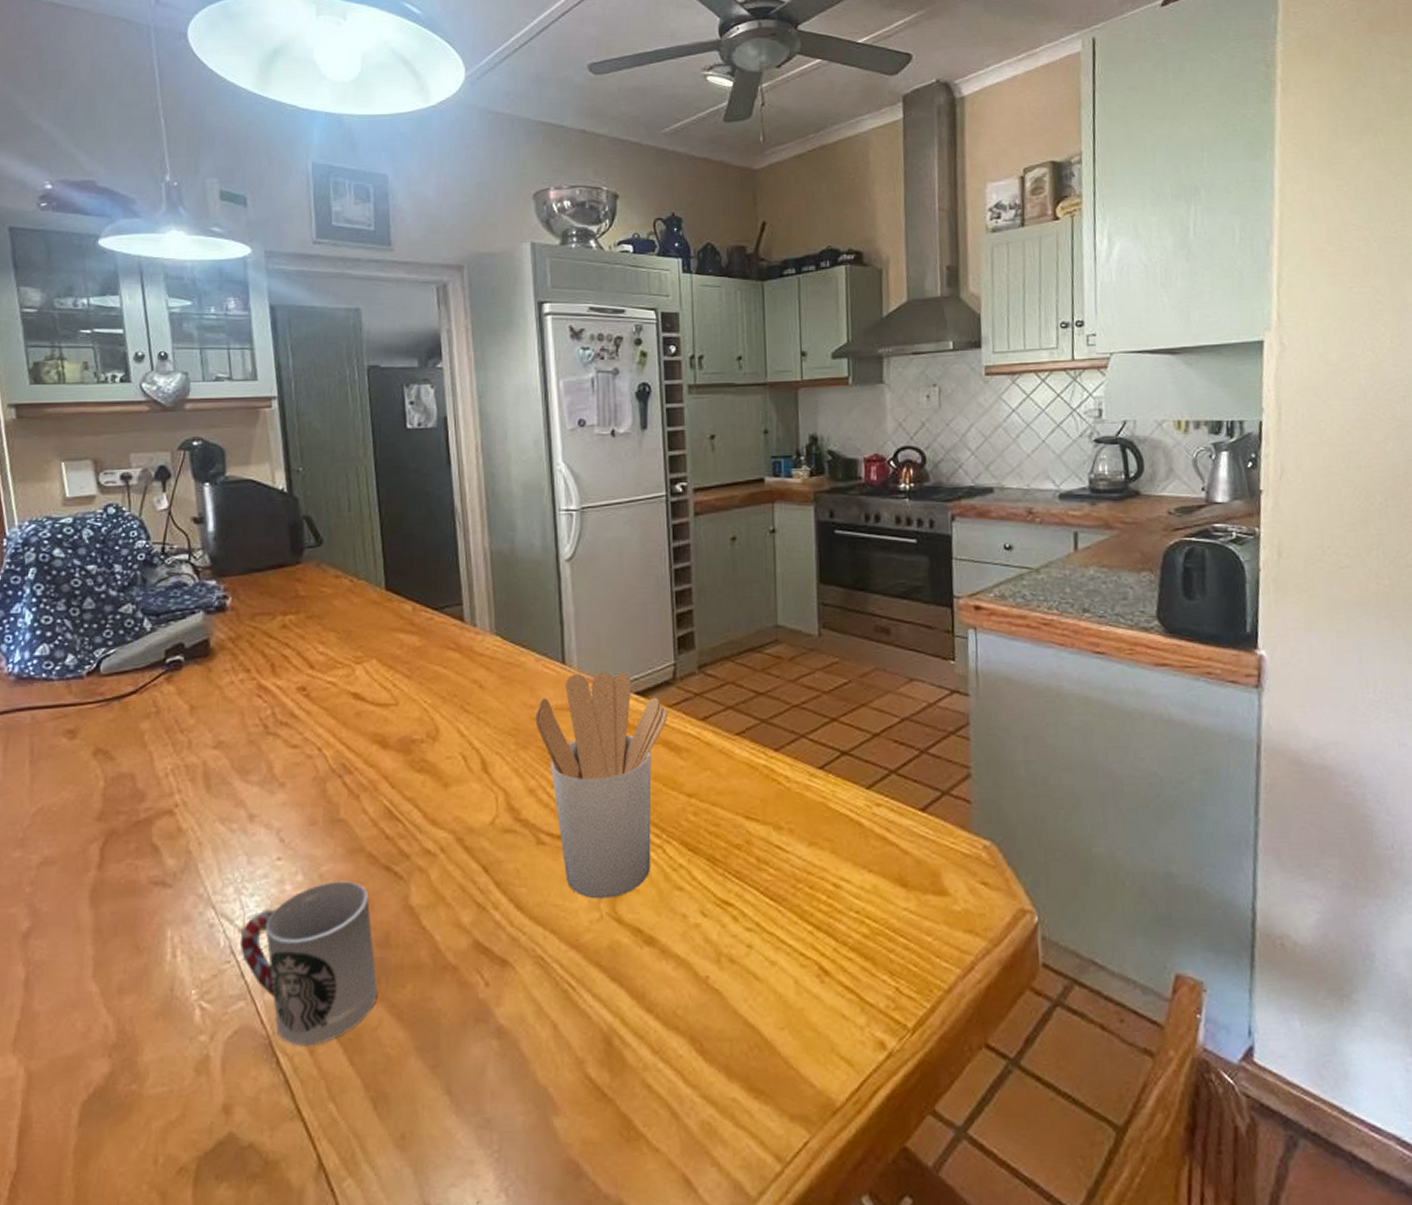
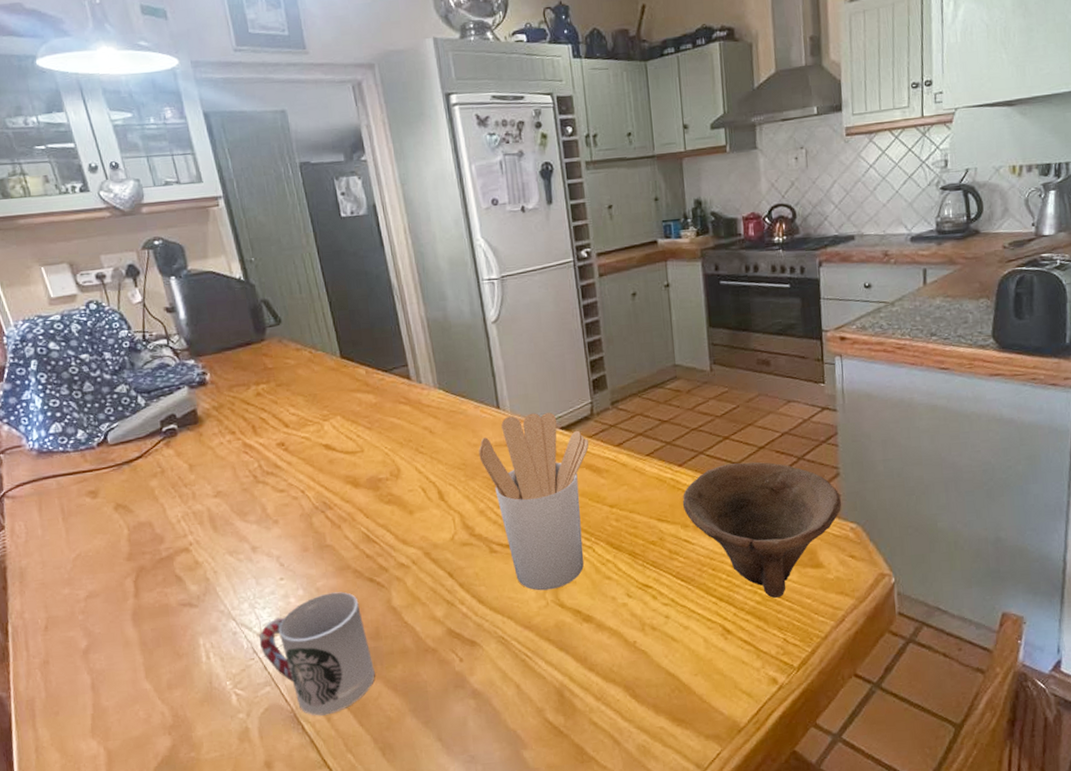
bowl: none [776,752,973,931] -> present [682,461,842,598]

